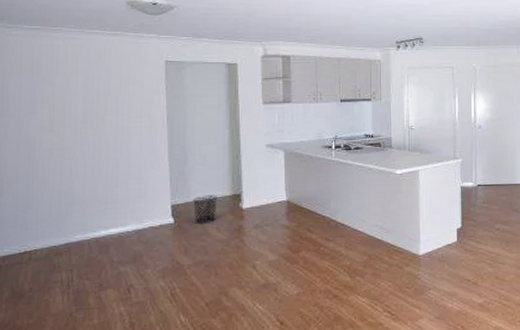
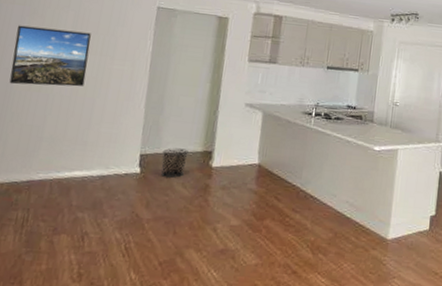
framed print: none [29,94,105,154] -> present [9,25,91,87]

